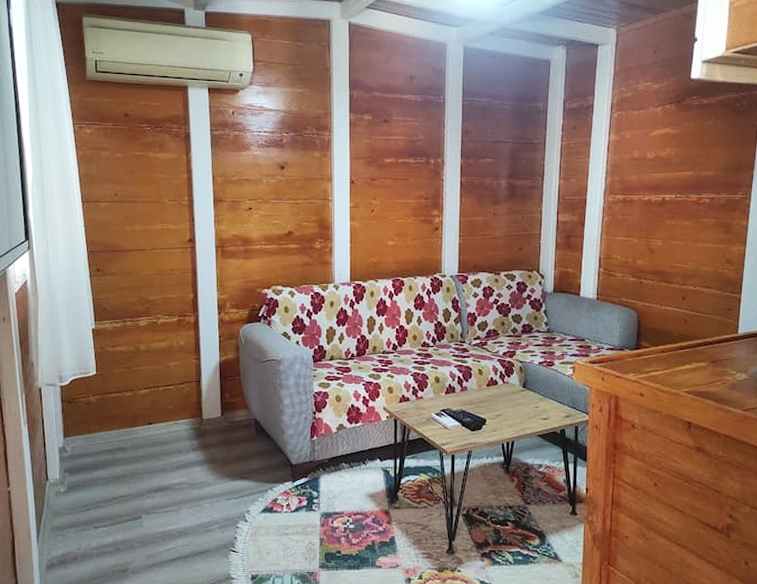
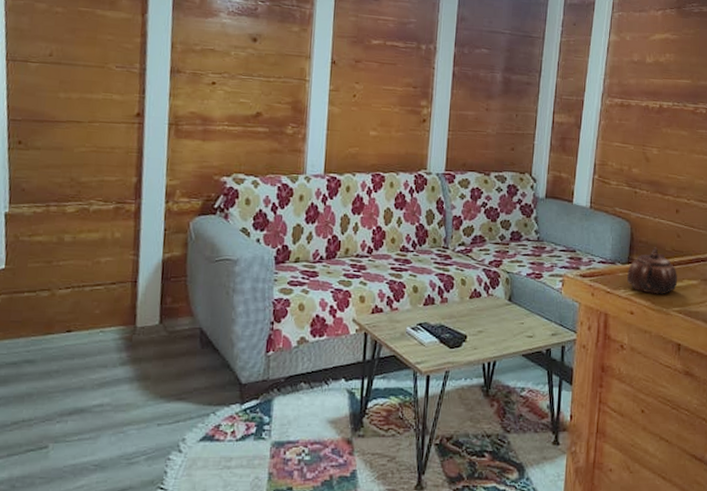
teapot: none [636,333,685,377] -> present [627,247,677,294]

